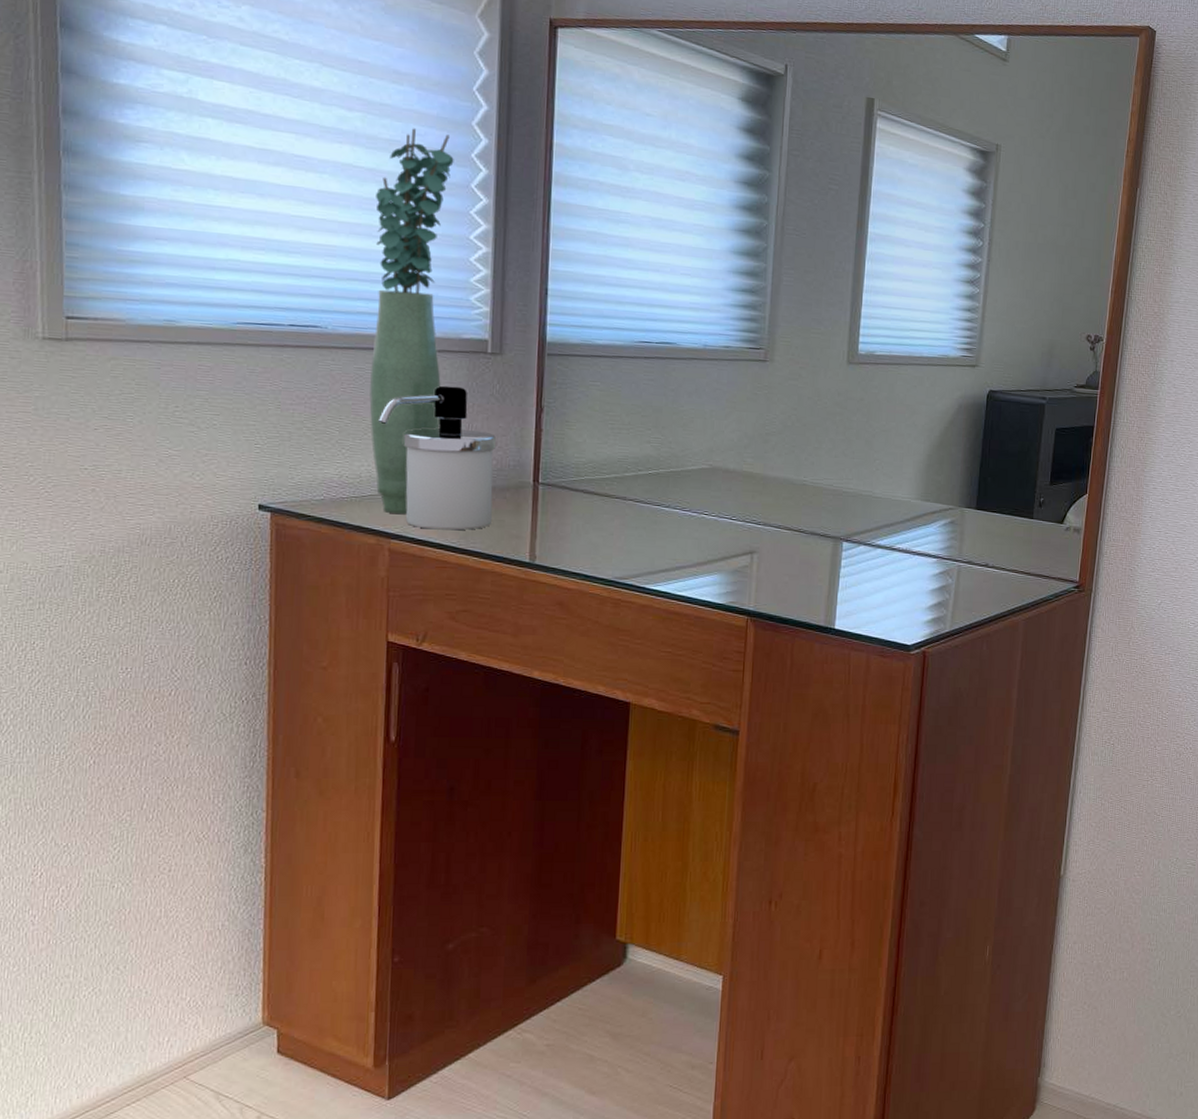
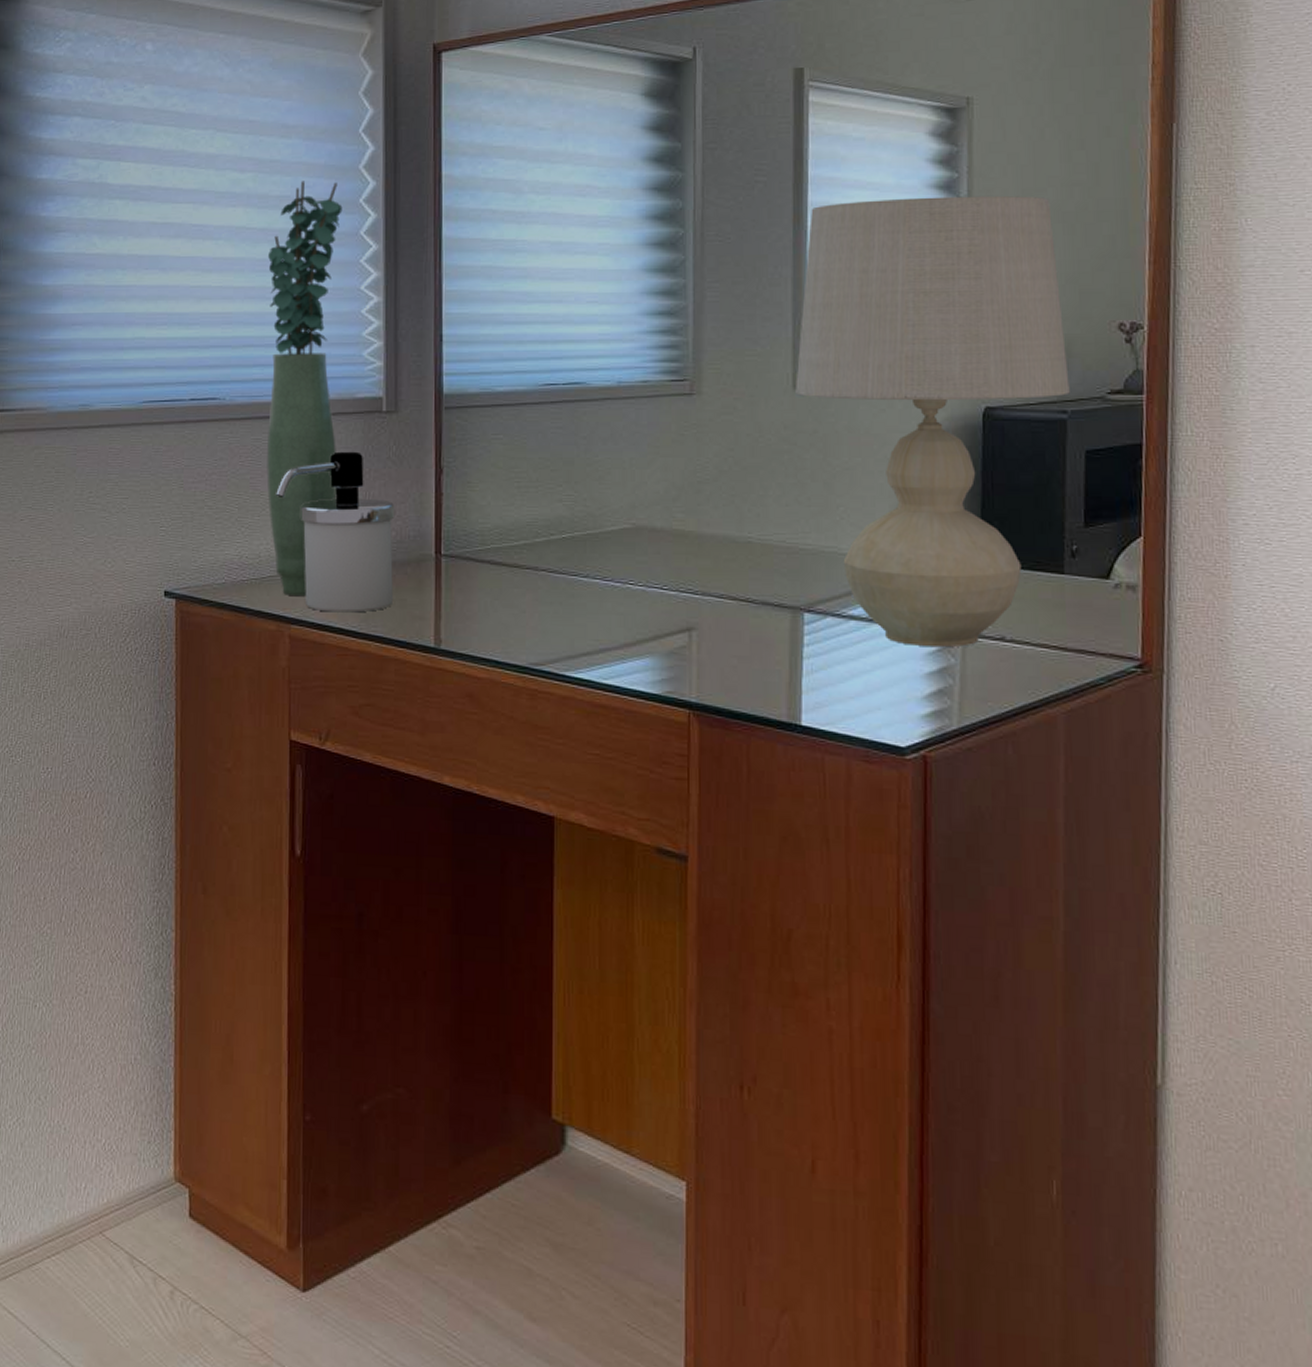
table lamp: none [849,216,1050,571] -> present [796,195,1070,648]

